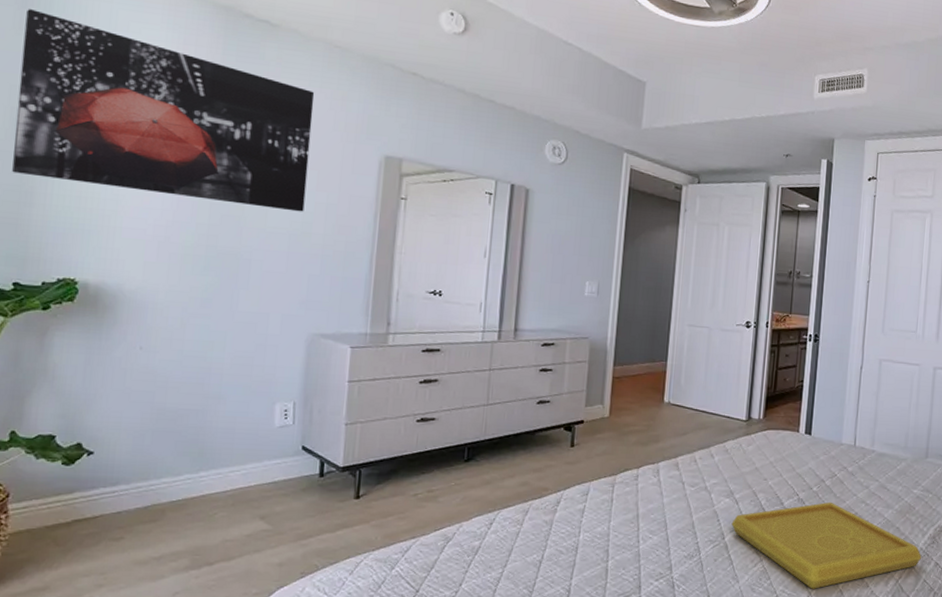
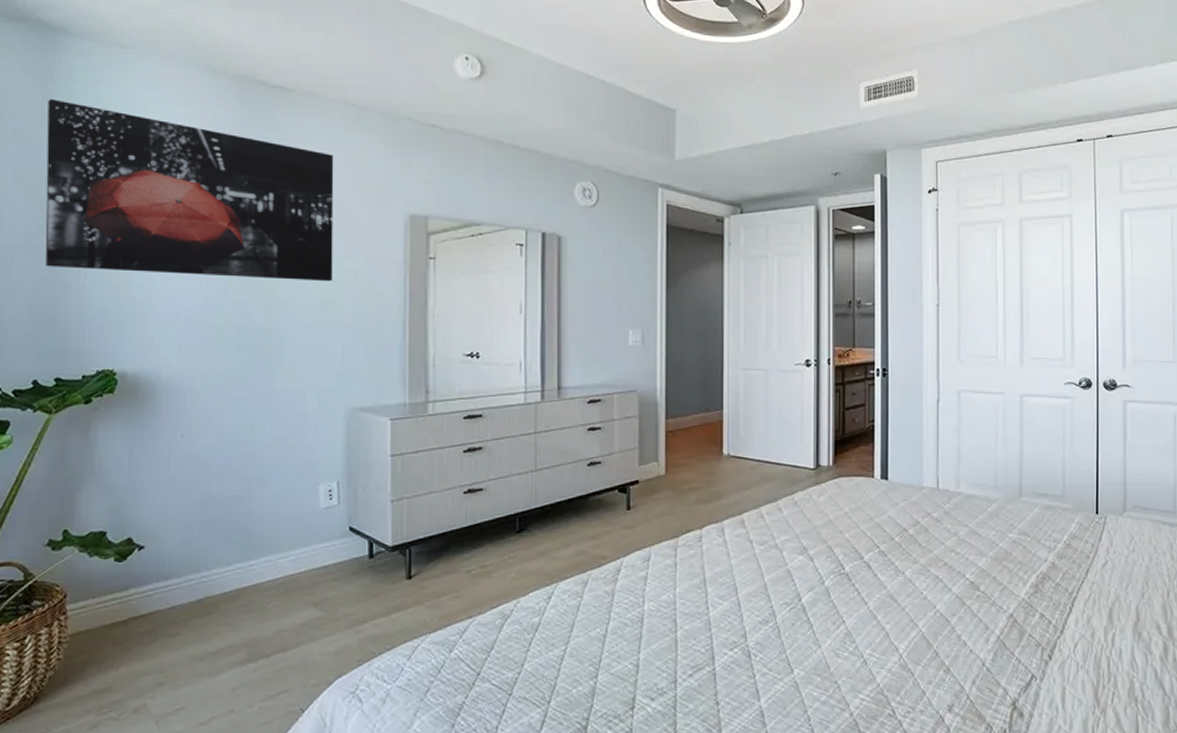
serving tray: present [731,502,922,589] -> none [807,552,1025,651]

